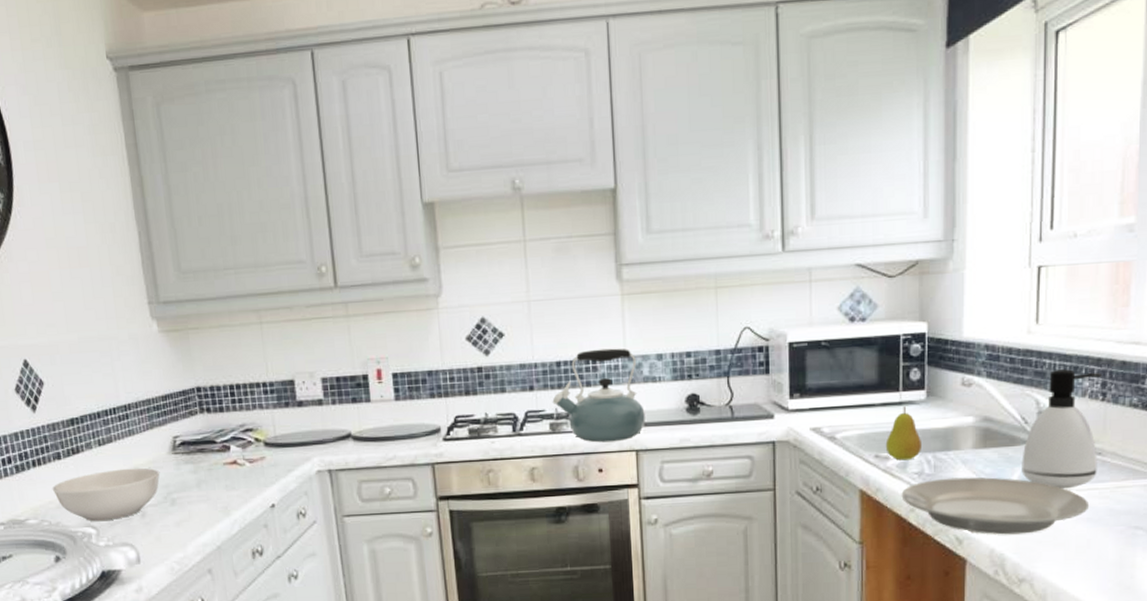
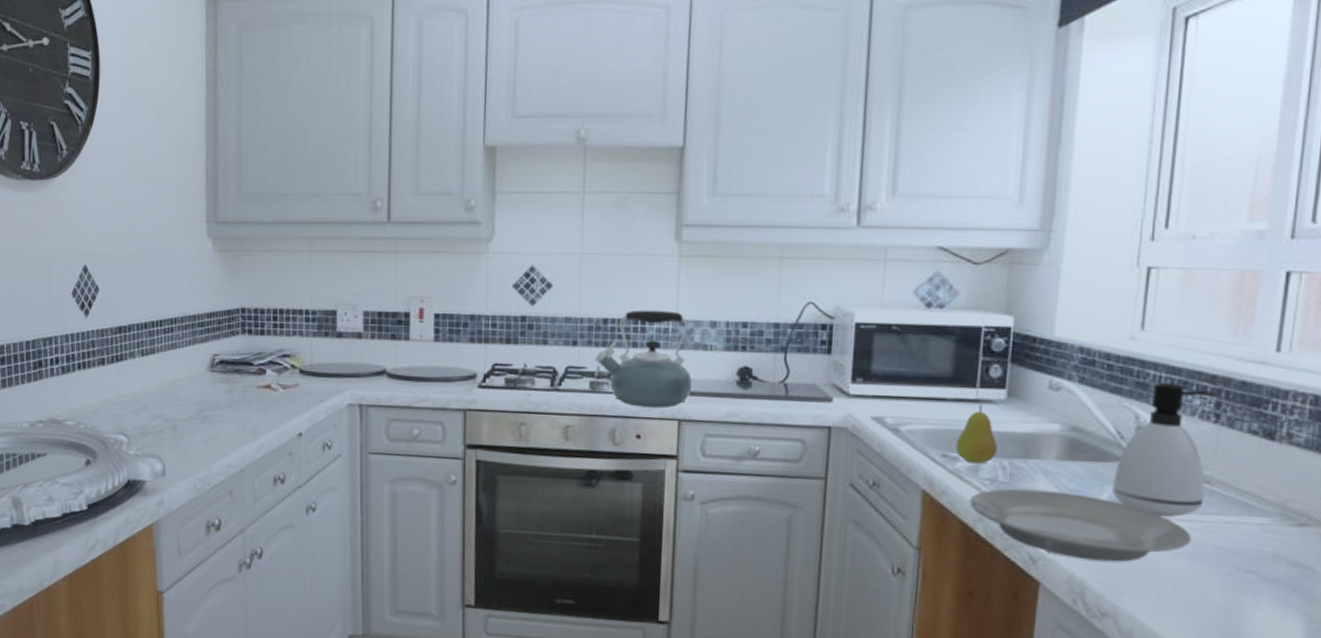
bowl: present [52,467,160,522] -> none [92,380,196,431]

